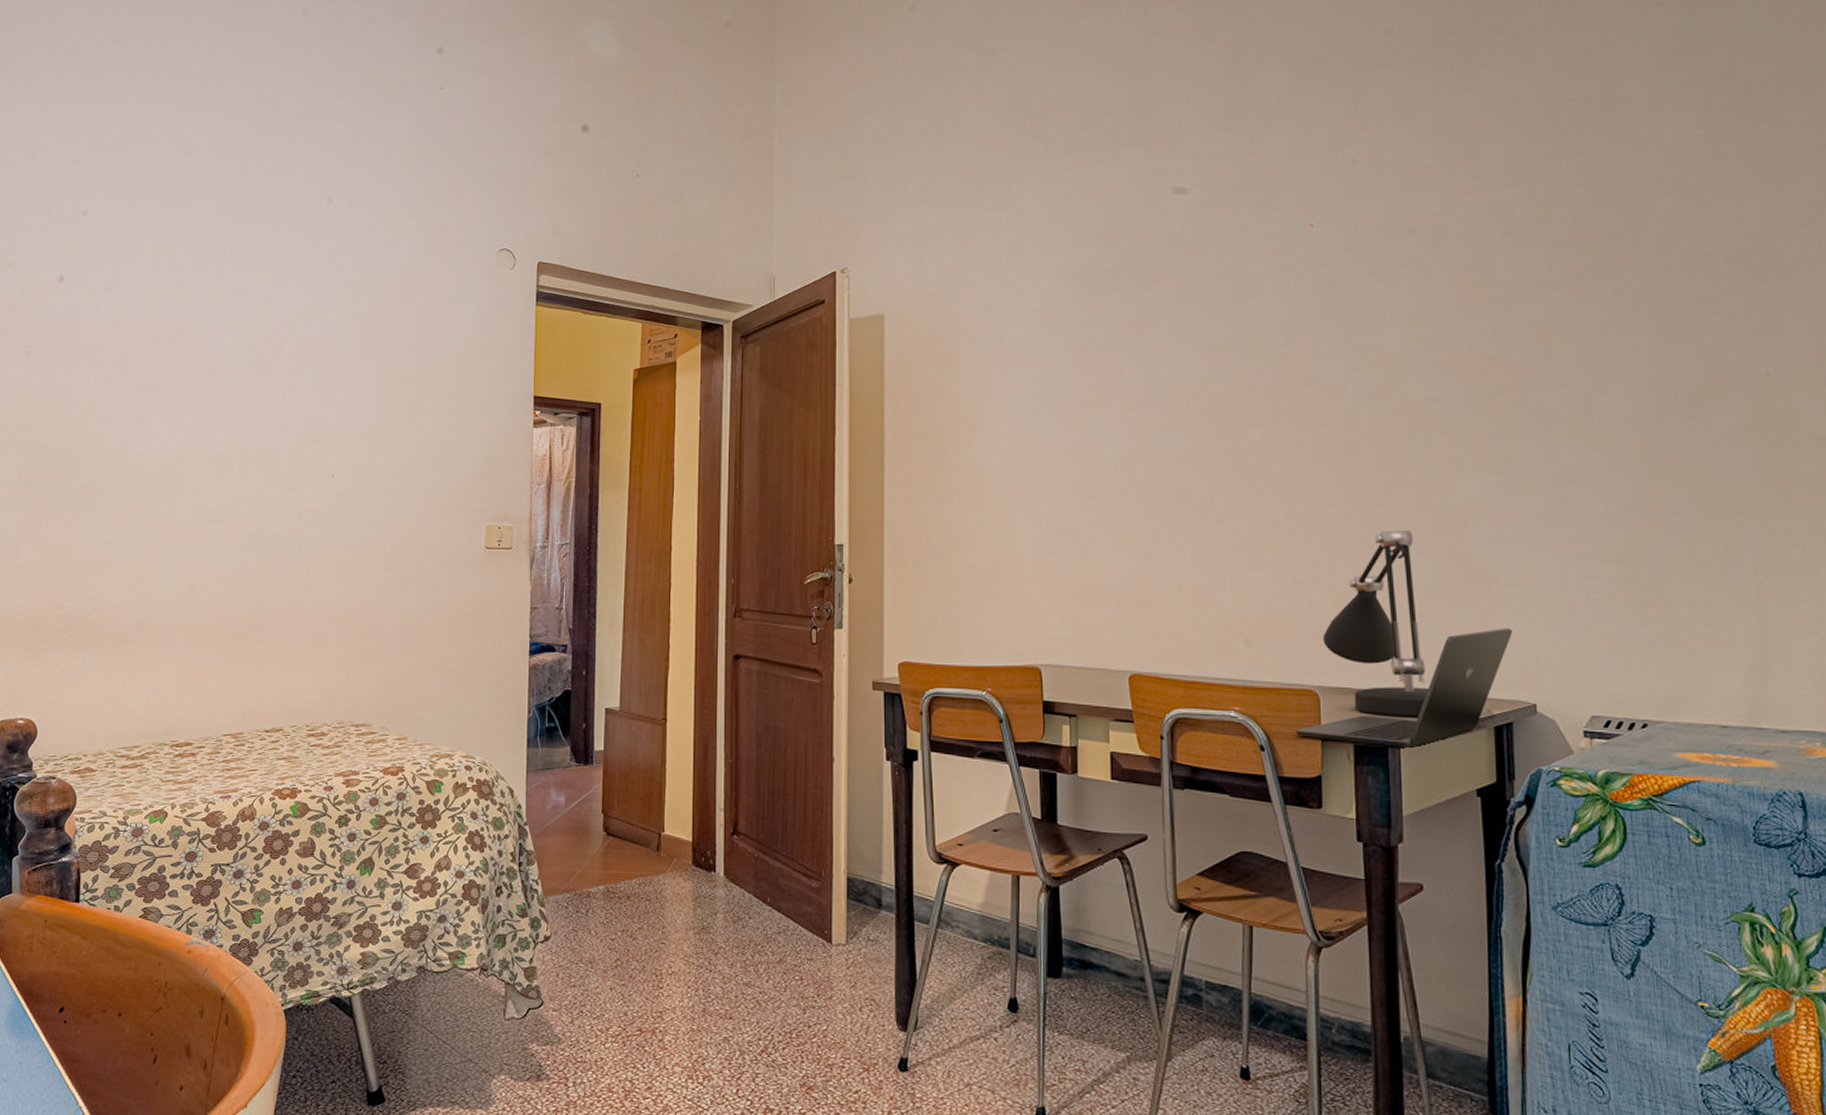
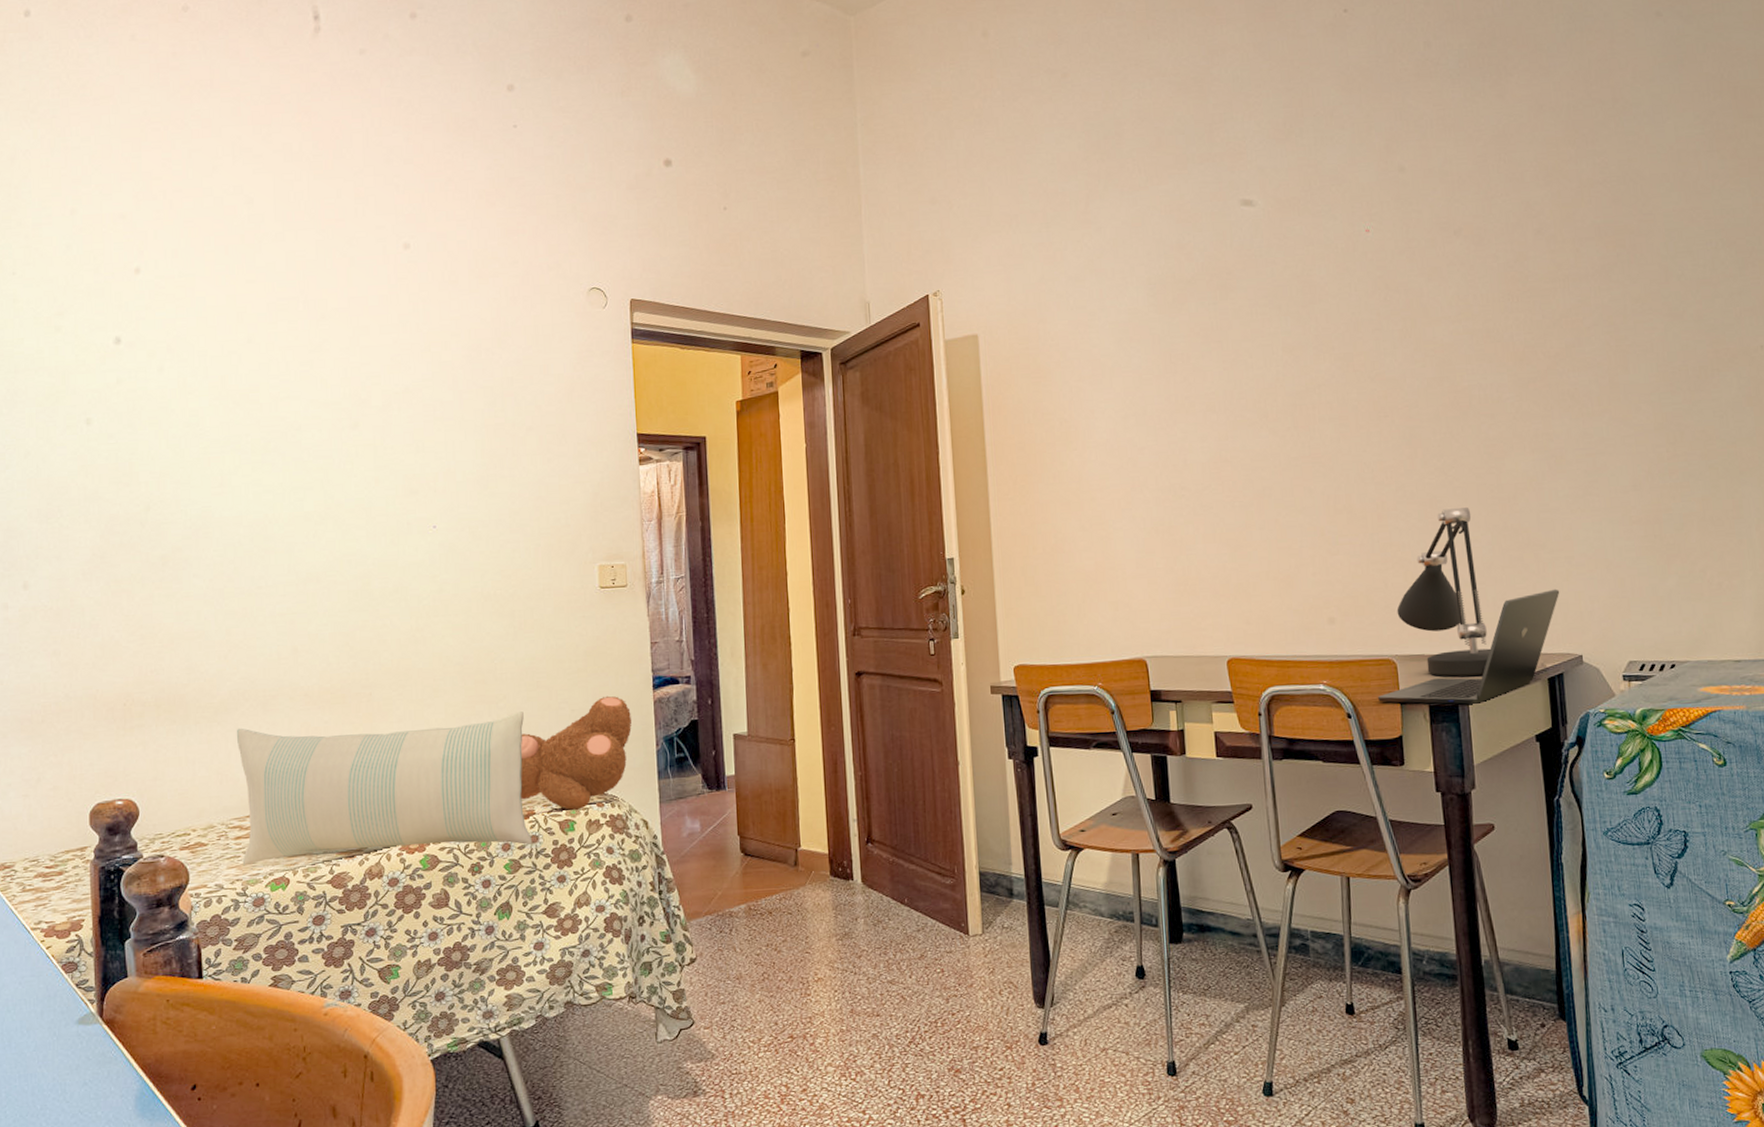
pillow: none [126,659,402,801] -> present [236,711,533,866]
teddy bear: none [392,658,506,772] -> present [520,695,632,811]

